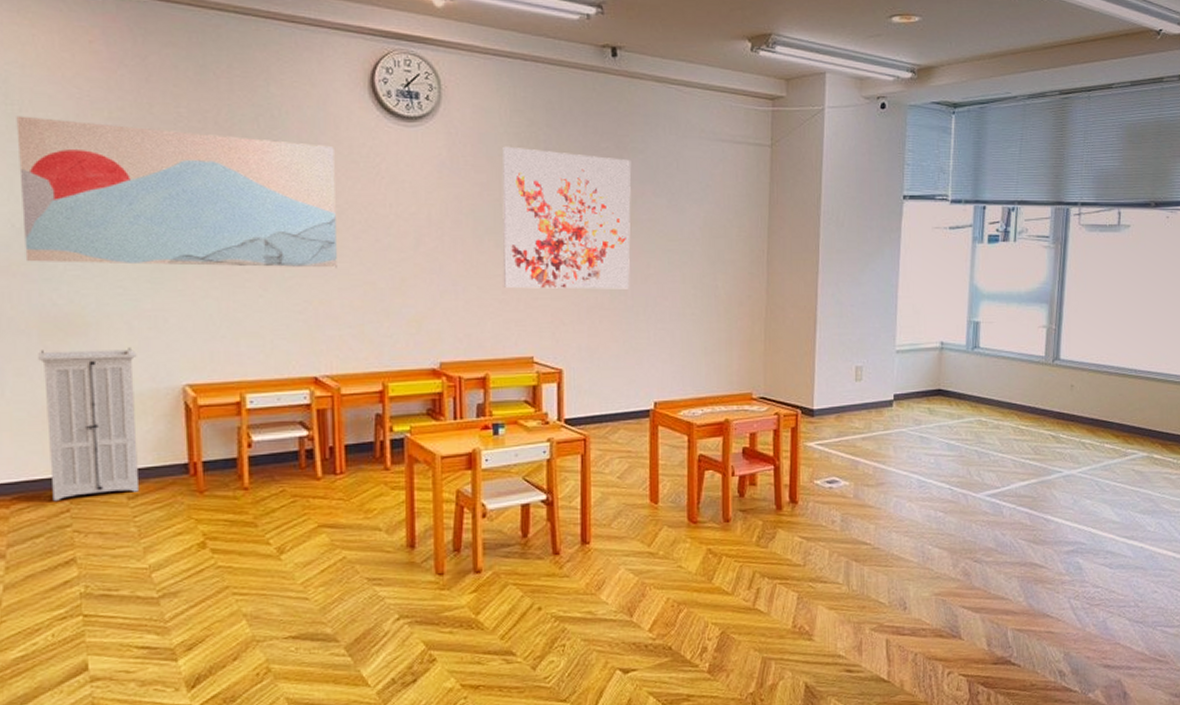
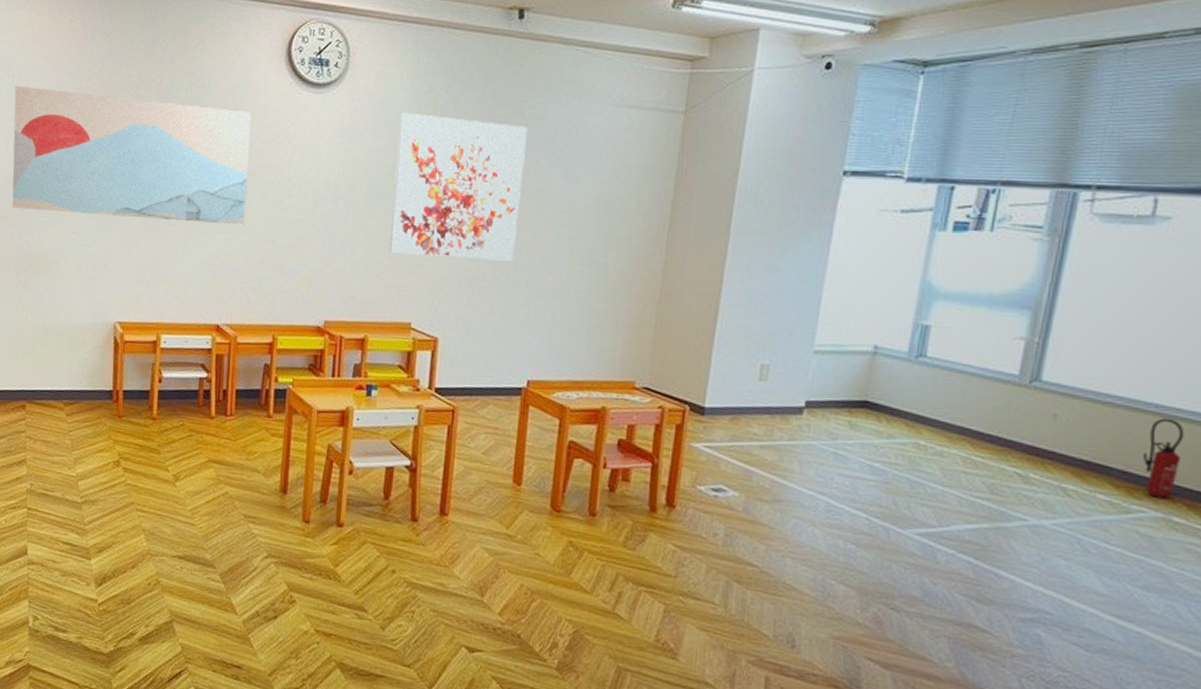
storage cabinet: present [38,348,138,502] -> none [14,282,83,411]
fire extinguisher: none [1130,379,1154,441] -> present [1142,418,1185,499]

